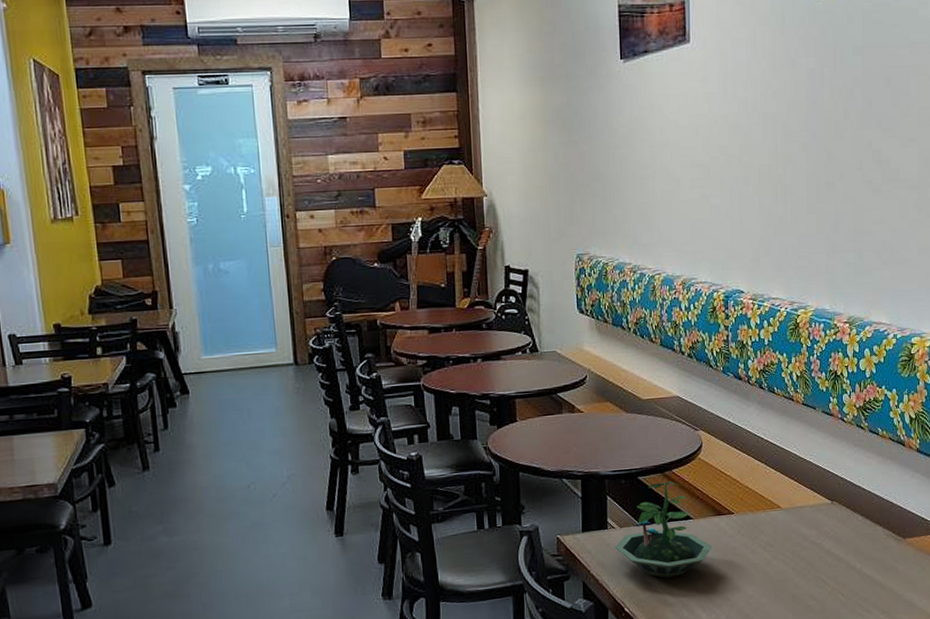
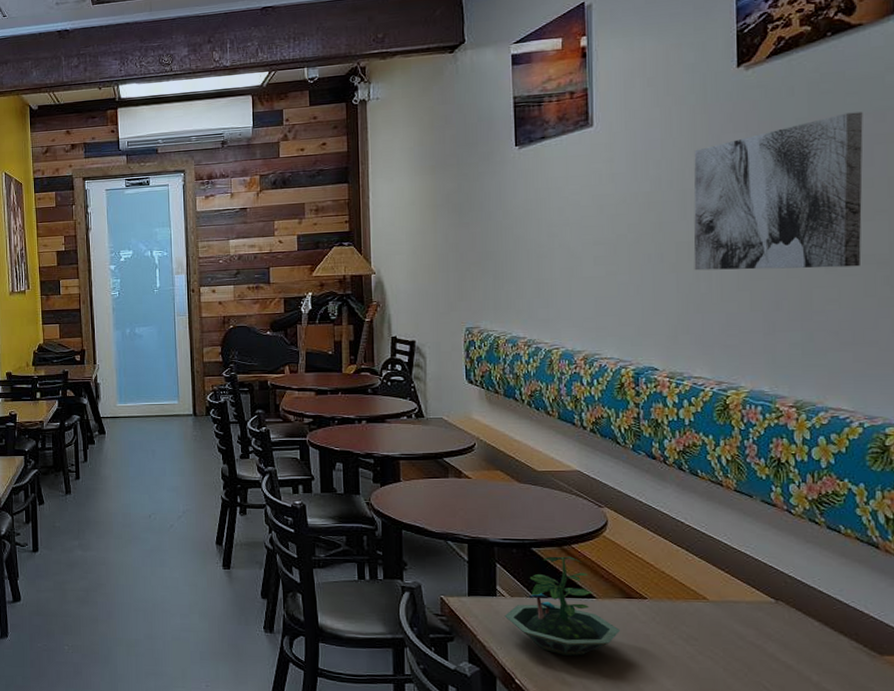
wall art: none [773,43,902,194] -> present [693,111,863,271]

